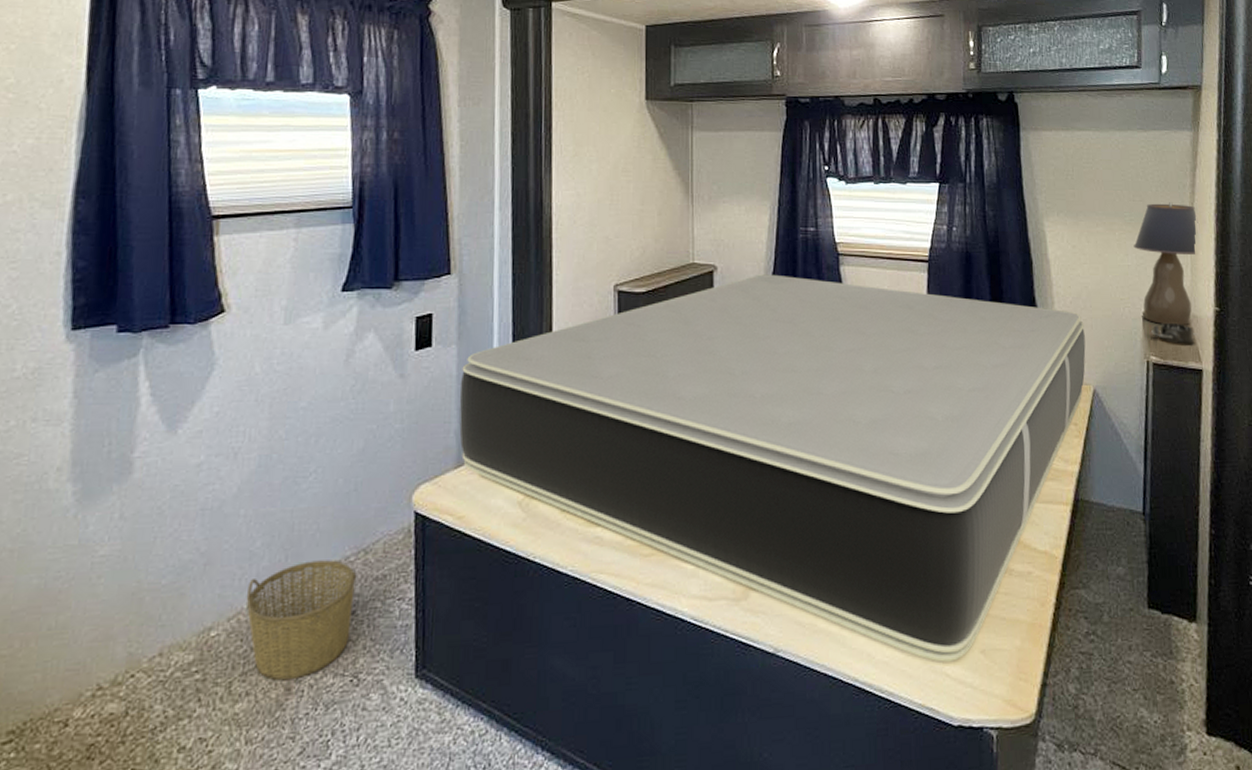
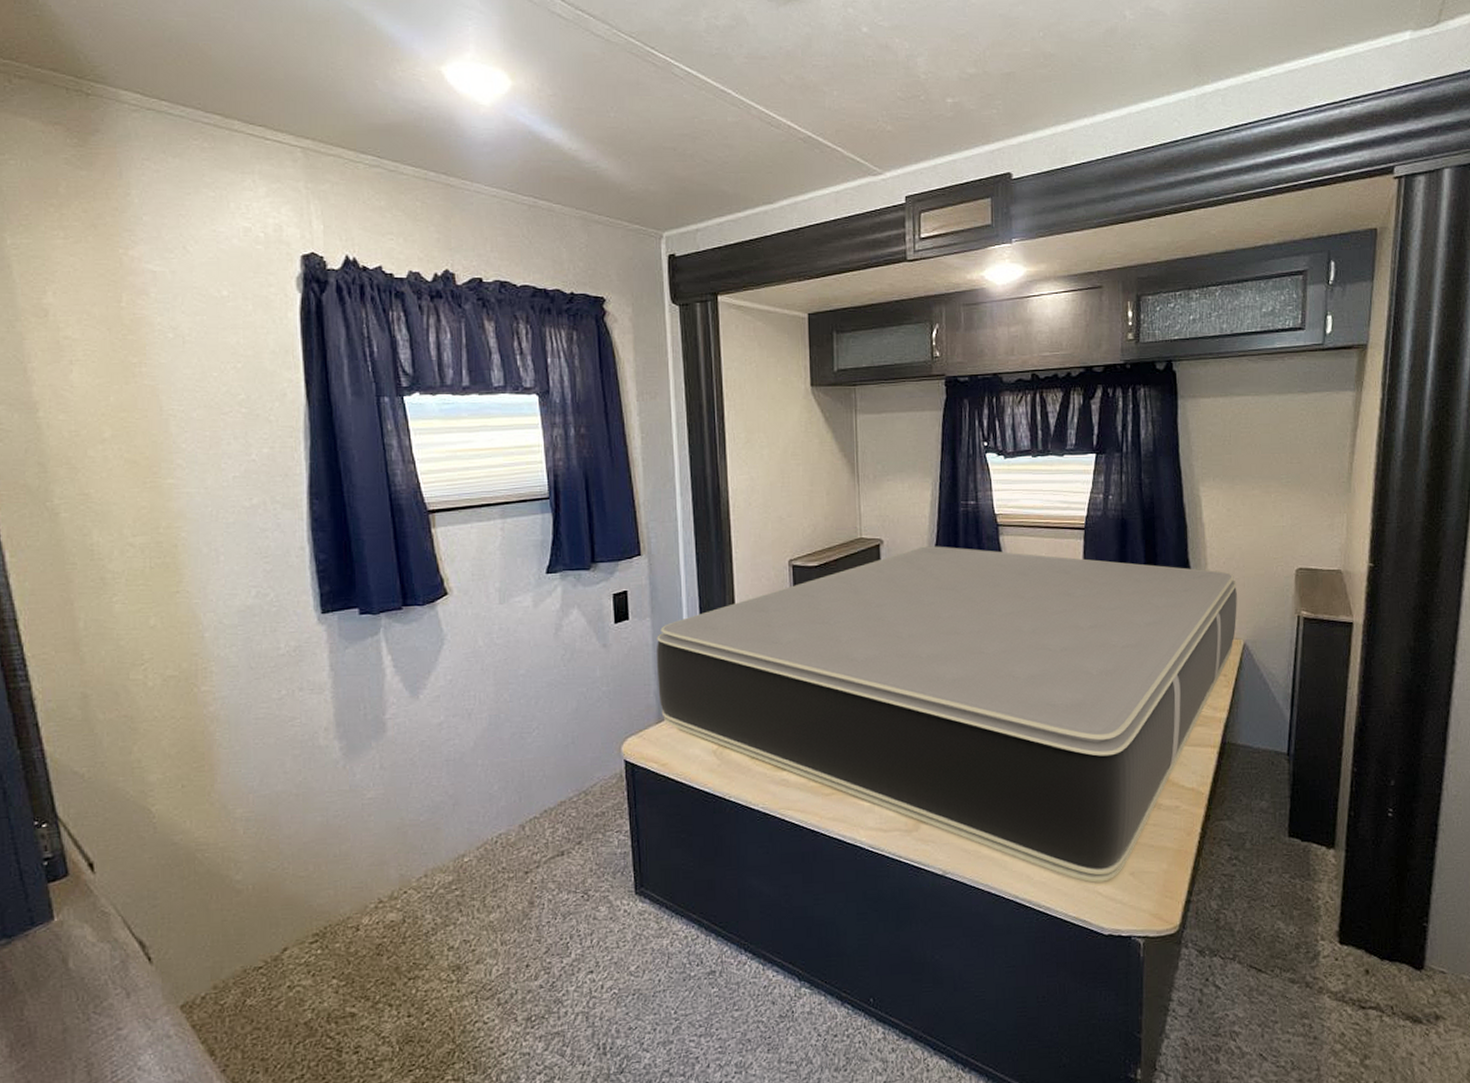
basket: present [246,560,357,681] -> none [490,800,580,897]
table lamp: present [1133,202,1198,326] -> none [1289,463,1357,582]
alarm clock: present [1150,322,1198,345] -> none [1302,579,1350,600]

